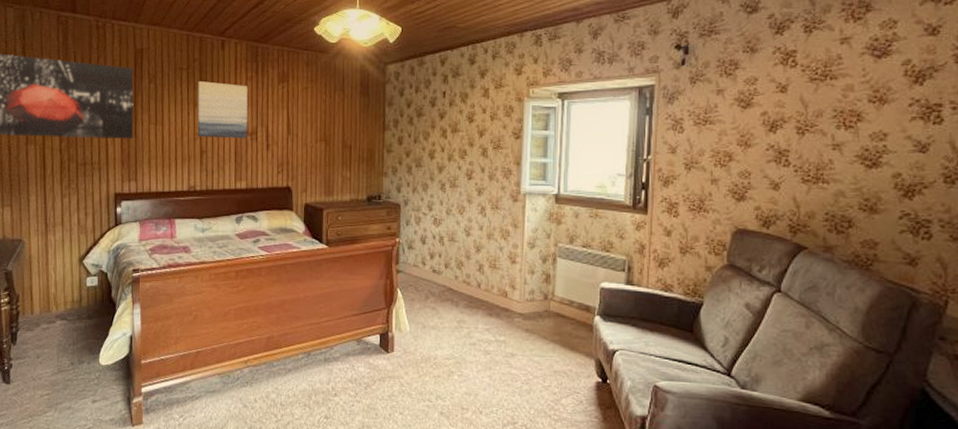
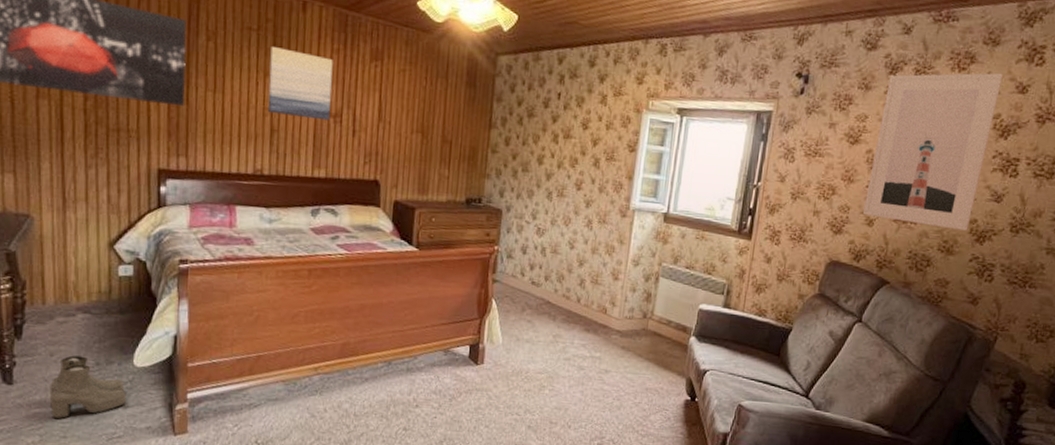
boots: none [36,357,94,413] -> present [49,355,126,419]
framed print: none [765,17,906,186] -> present [862,72,1003,231]

